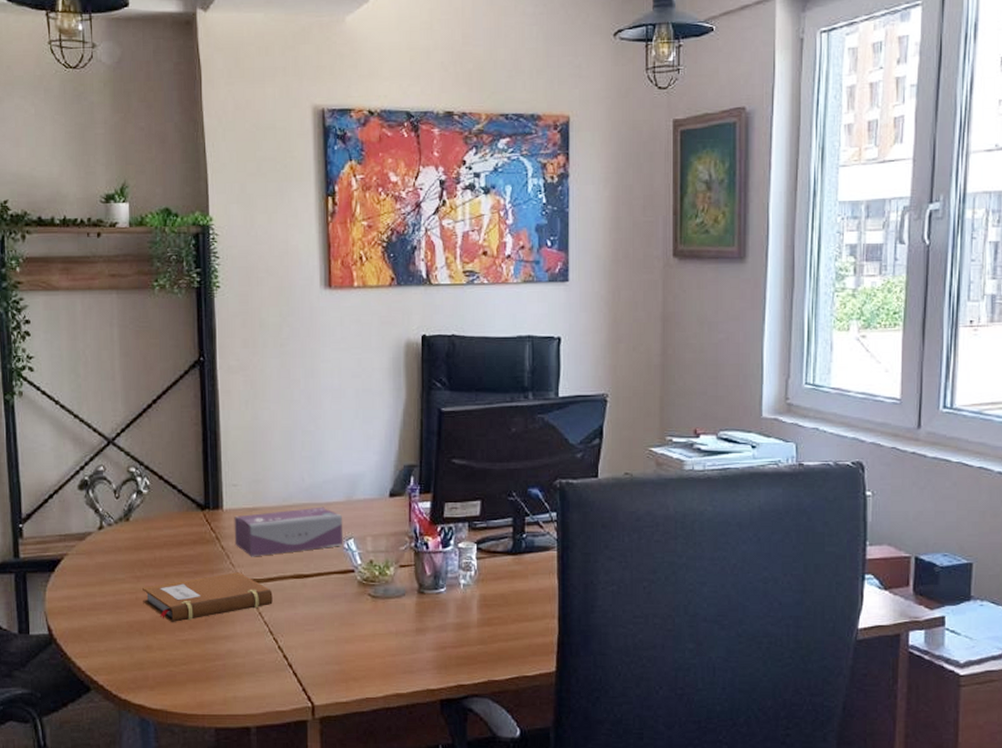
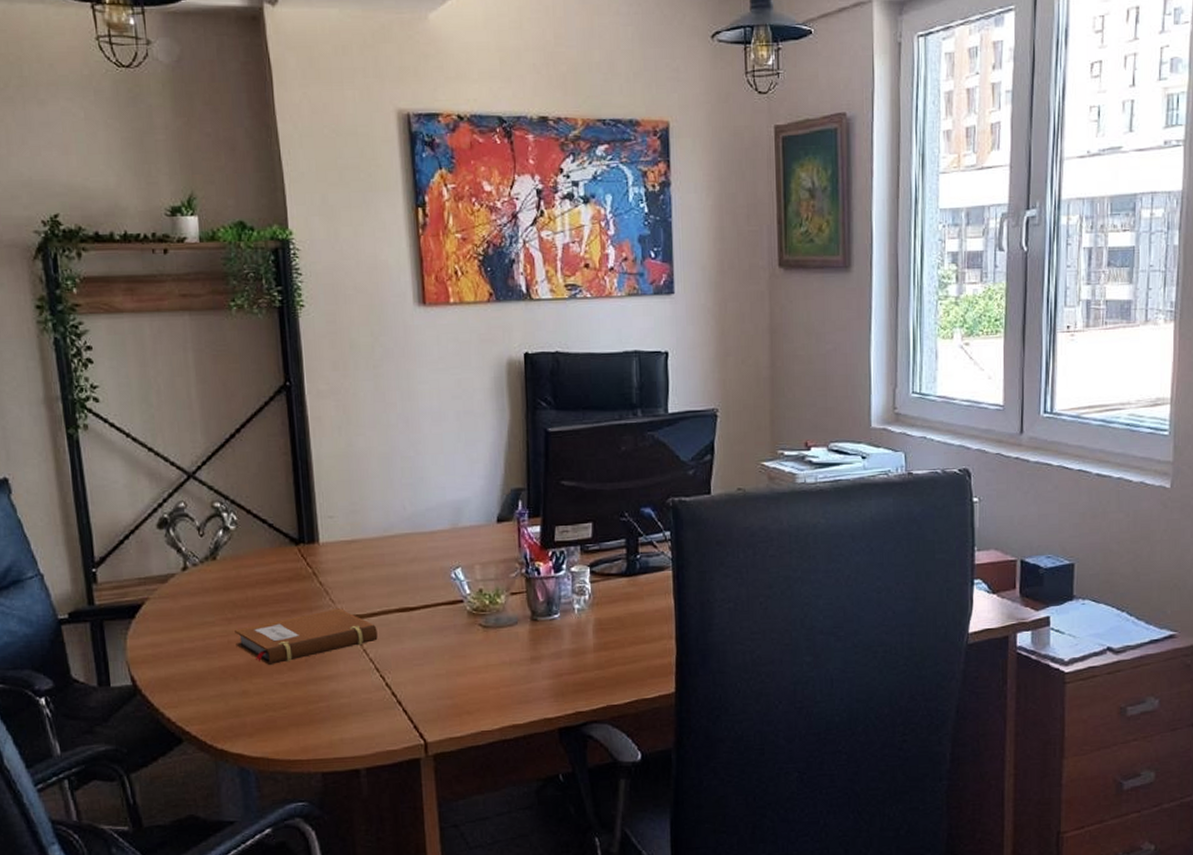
tissue box: present [234,507,344,557] -> none [331,535,451,592]

